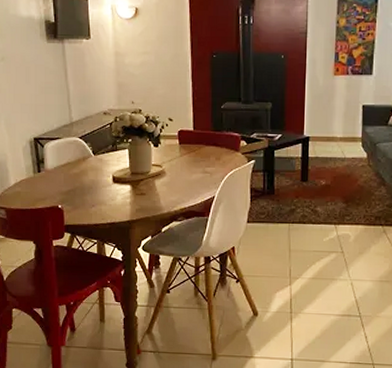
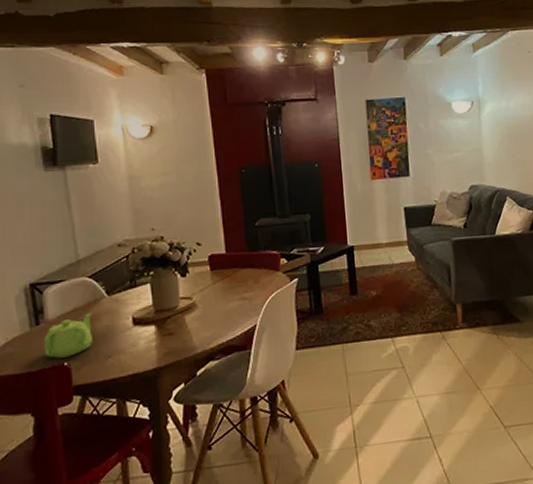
teapot: none [43,166,82,201] -> present [43,311,93,359]

